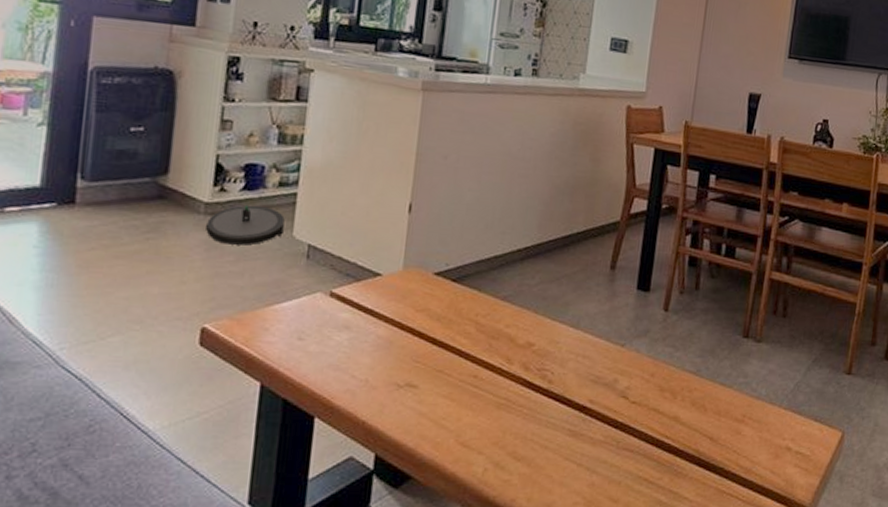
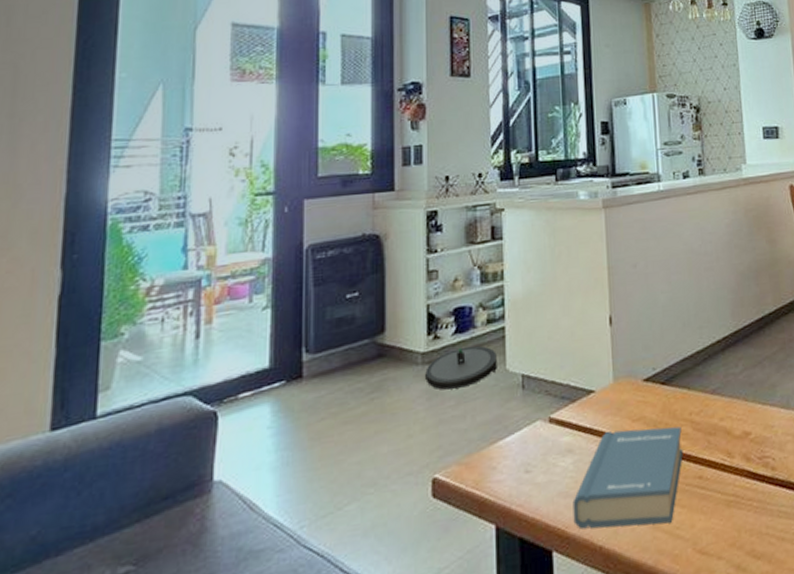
book: none [340,317,465,413] -> present [572,426,683,530]

